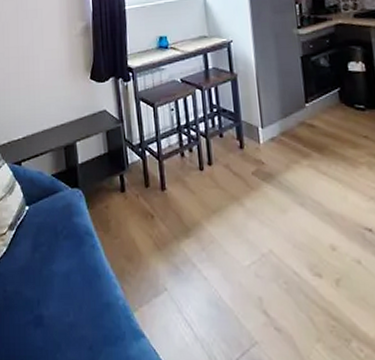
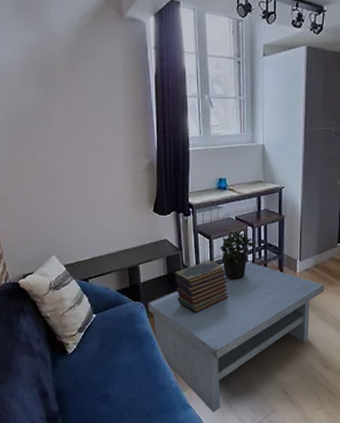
coffee table: none [87,131,298,345] -> present [148,261,325,413]
book stack: none [115,133,180,202] -> present [174,261,228,314]
potted plant: none [166,93,207,157] -> present [220,229,256,280]

